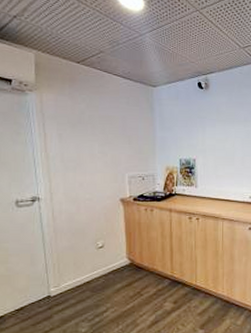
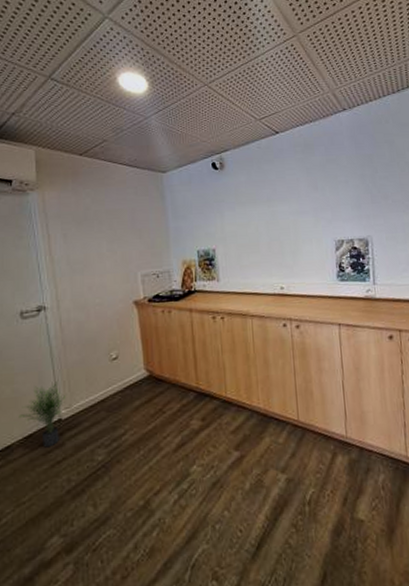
potted plant: none [11,263,54,319] -> present [18,381,65,448]

